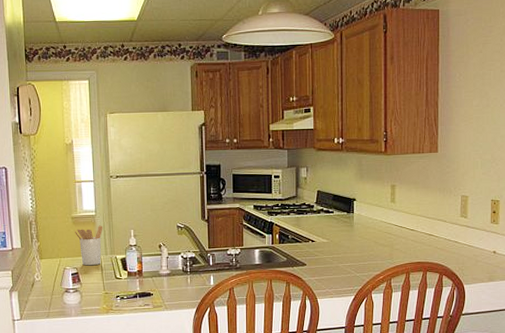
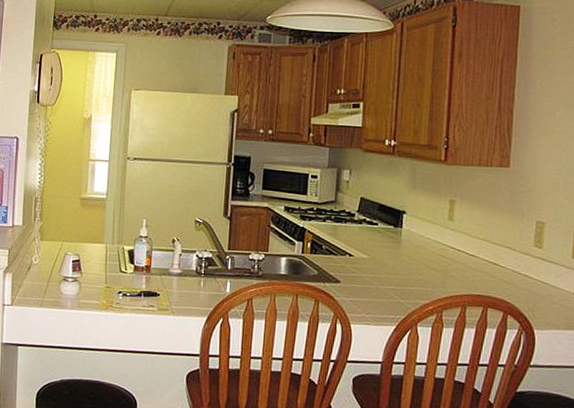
utensil holder: present [75,225,103,266] -> none [82,210,113,255]

